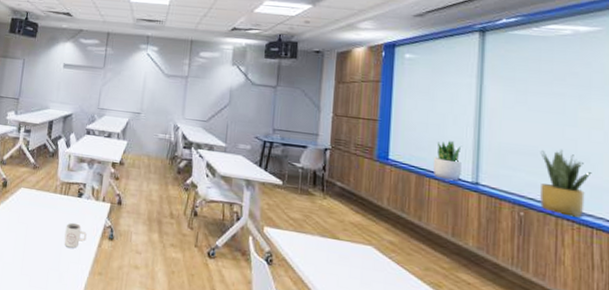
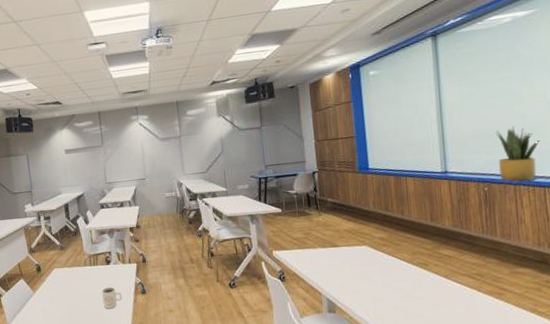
planter: present [433,140,461,182] -> none [407,140,432,176]

